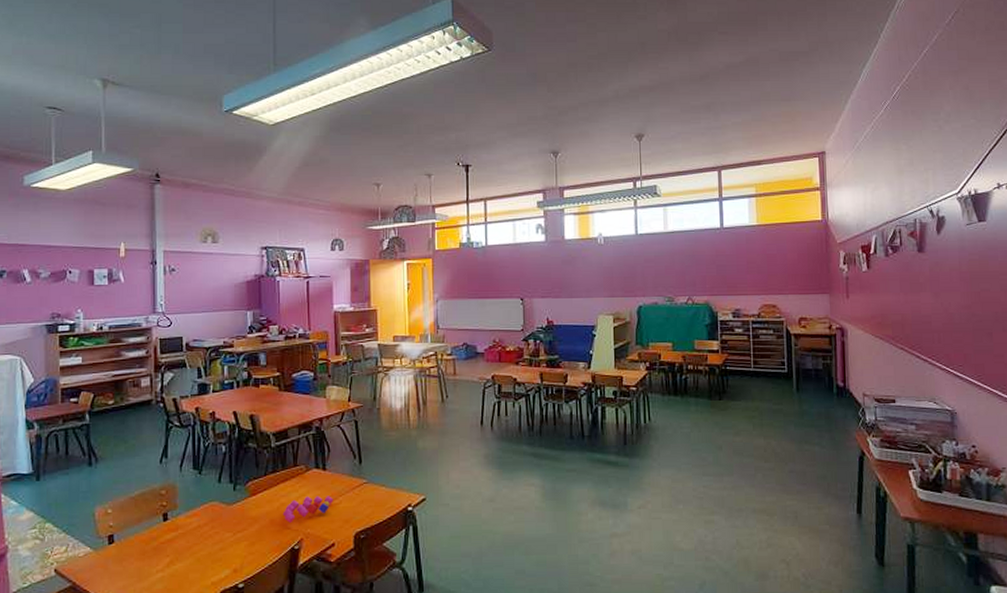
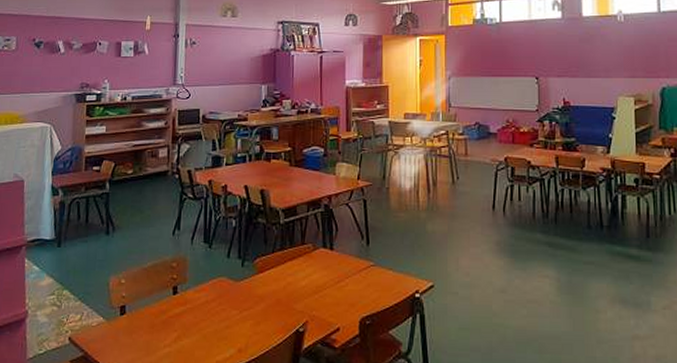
toy blocks: present [282,496,334,523] -> none [288,276,340,303]

